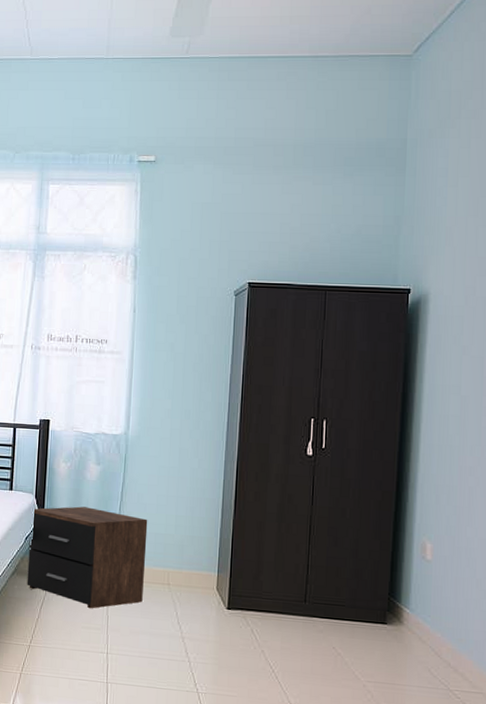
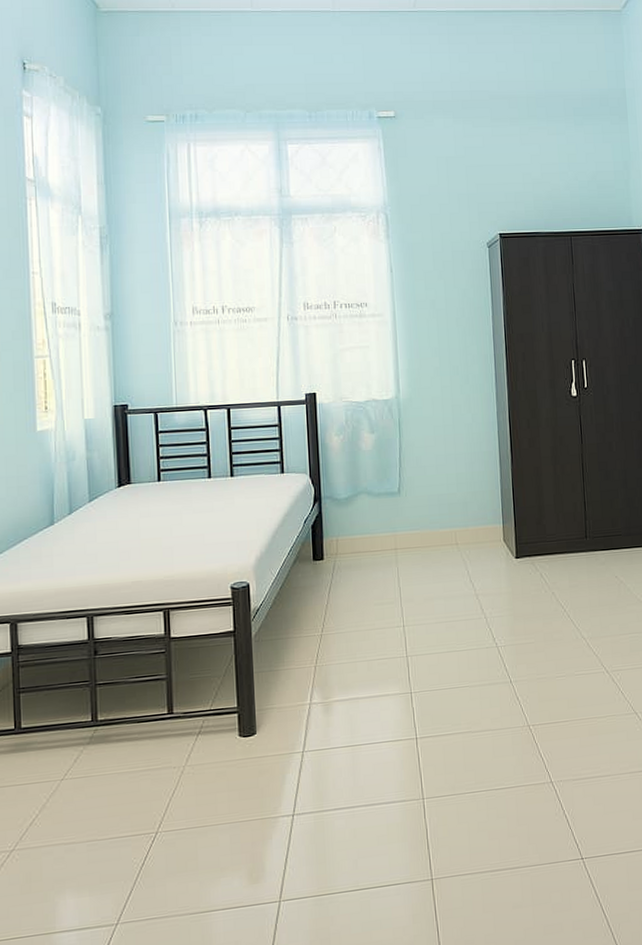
nightstand: present [27,506,148,609] -> none [308,478,433,584]

